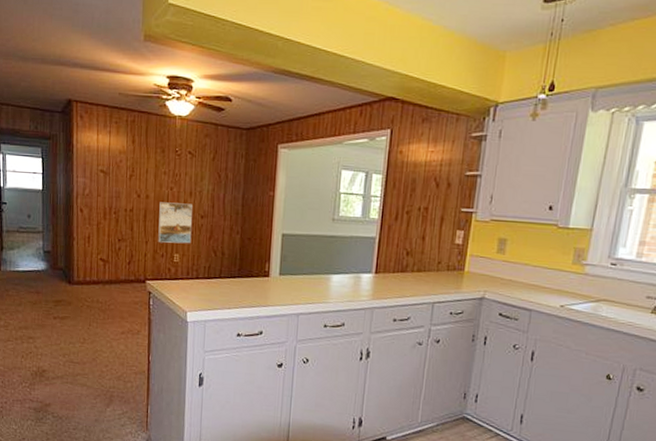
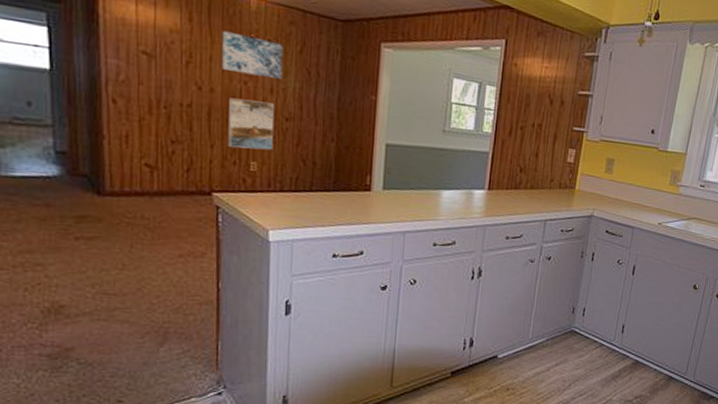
wall art: none [154,148,200,184] -> present [221,30,284,80]

